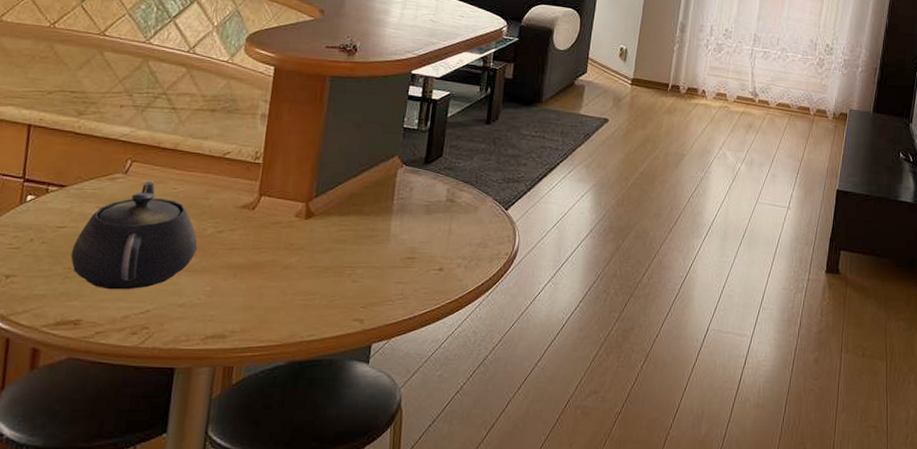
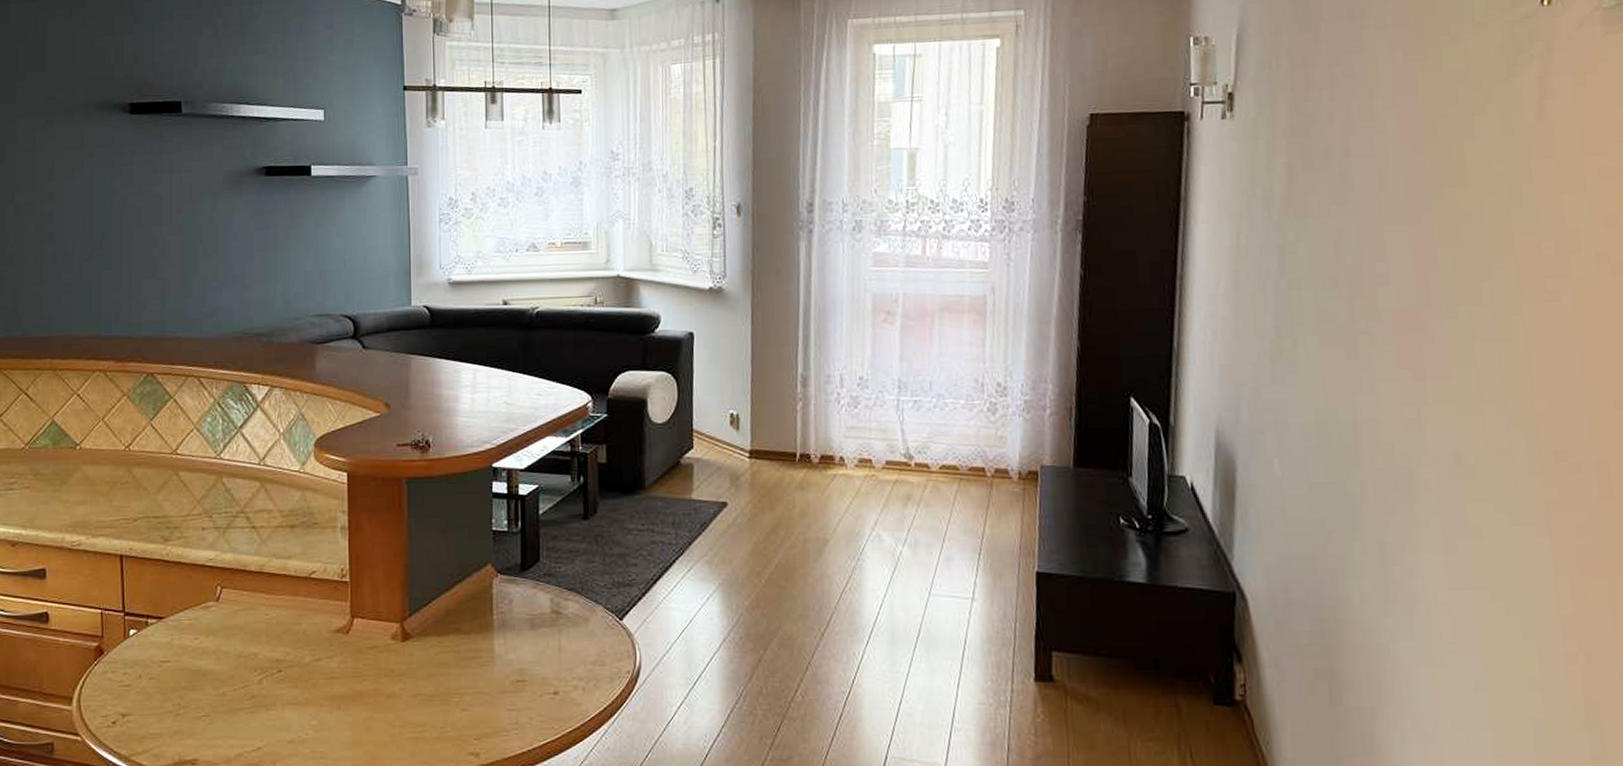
teapot: present [70,180,198,290] -> none [178,607,297,727]

